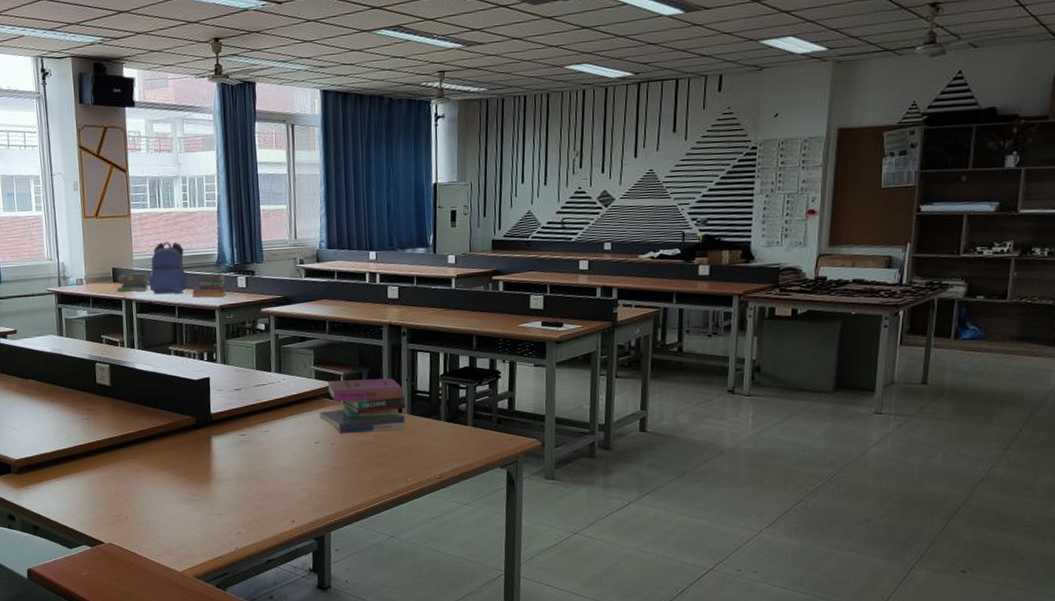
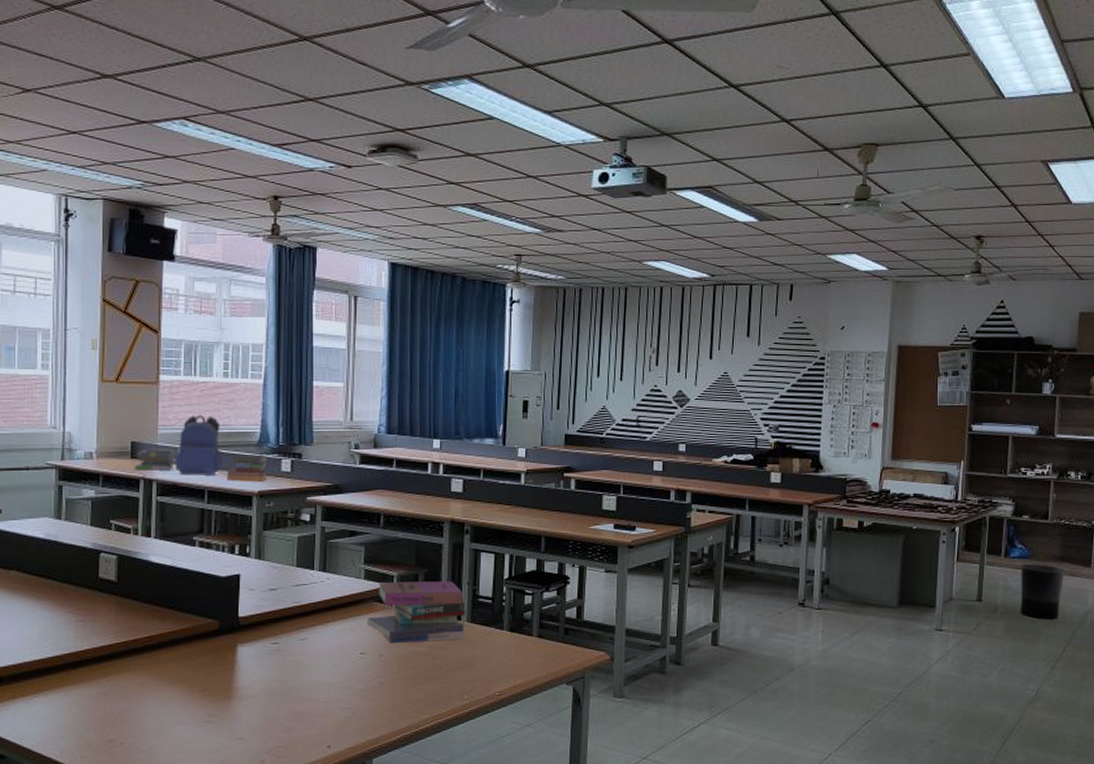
waste bin: none [971,344,1025,401] -> present [1020,563,1066,620]

